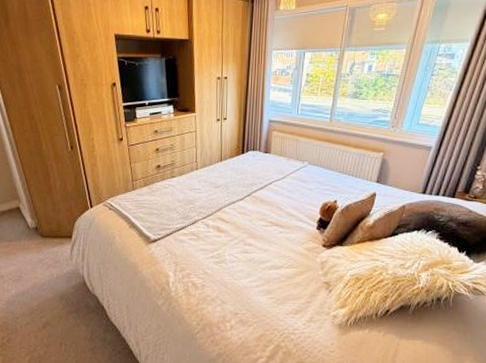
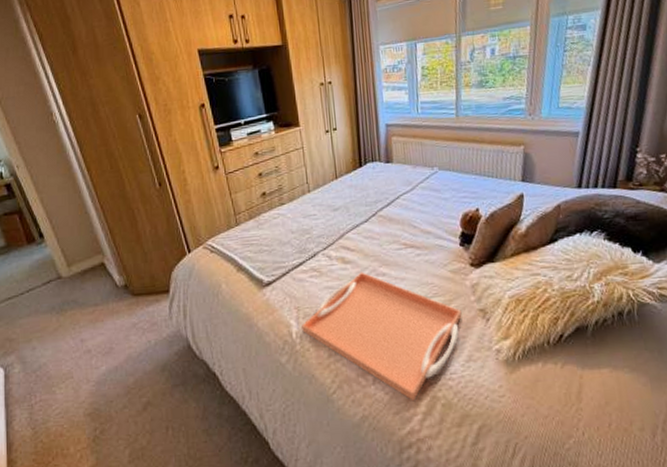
serving tray: none [178,240,310,347] -> present [302,272,462,401]

